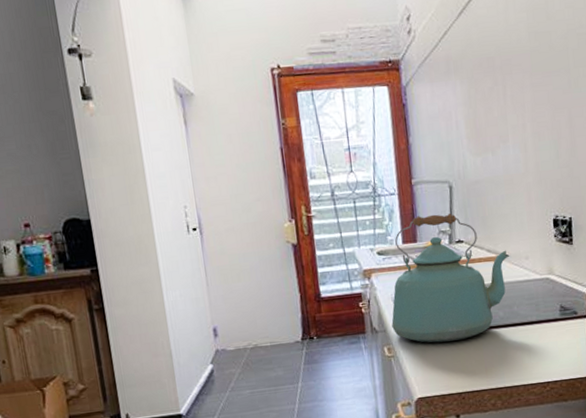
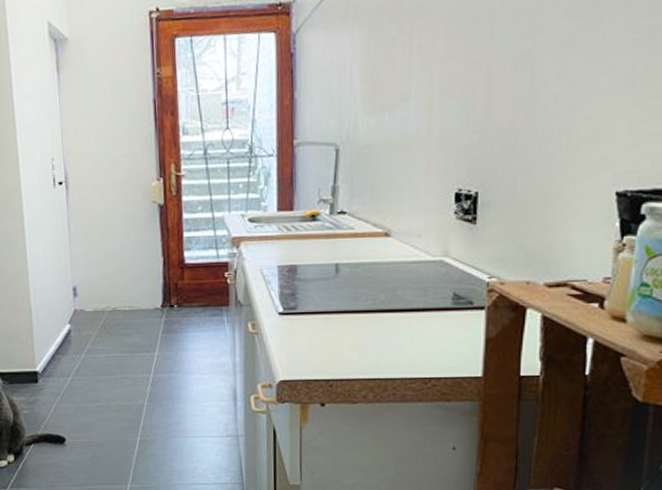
kettle: present [391,214,510,343] -> none [258,180,399,323]

